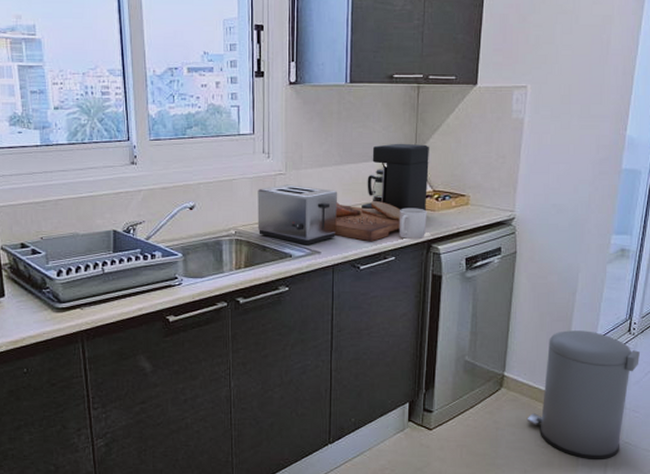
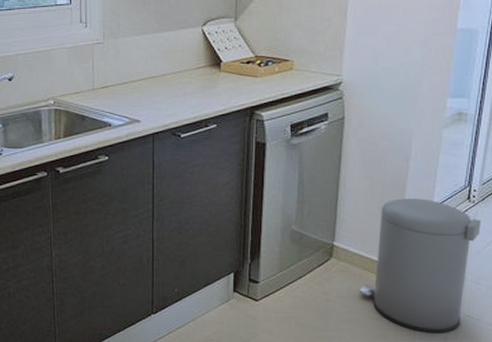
toaster: present [257,184,337,245] -> none [76,53,156,114]
cutting board: present [334,201,400,242] -> none [154,68,221,110]
coffee maker: present [362,143,429,210] -> none [181,8,250,77]
mug: present [398,208,427,240] -> none [220,74,249,107]

